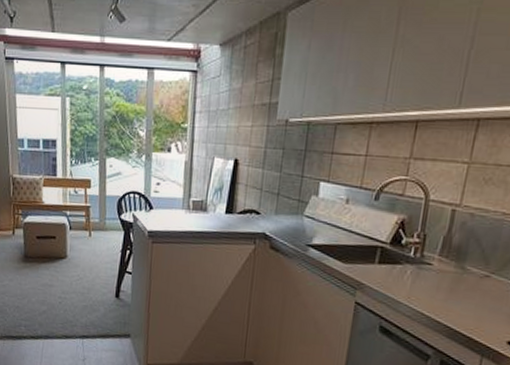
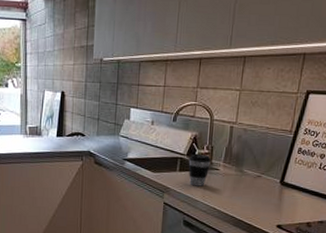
coffee cup: none [390,243,422,285] -> present [188,154,211,187]

